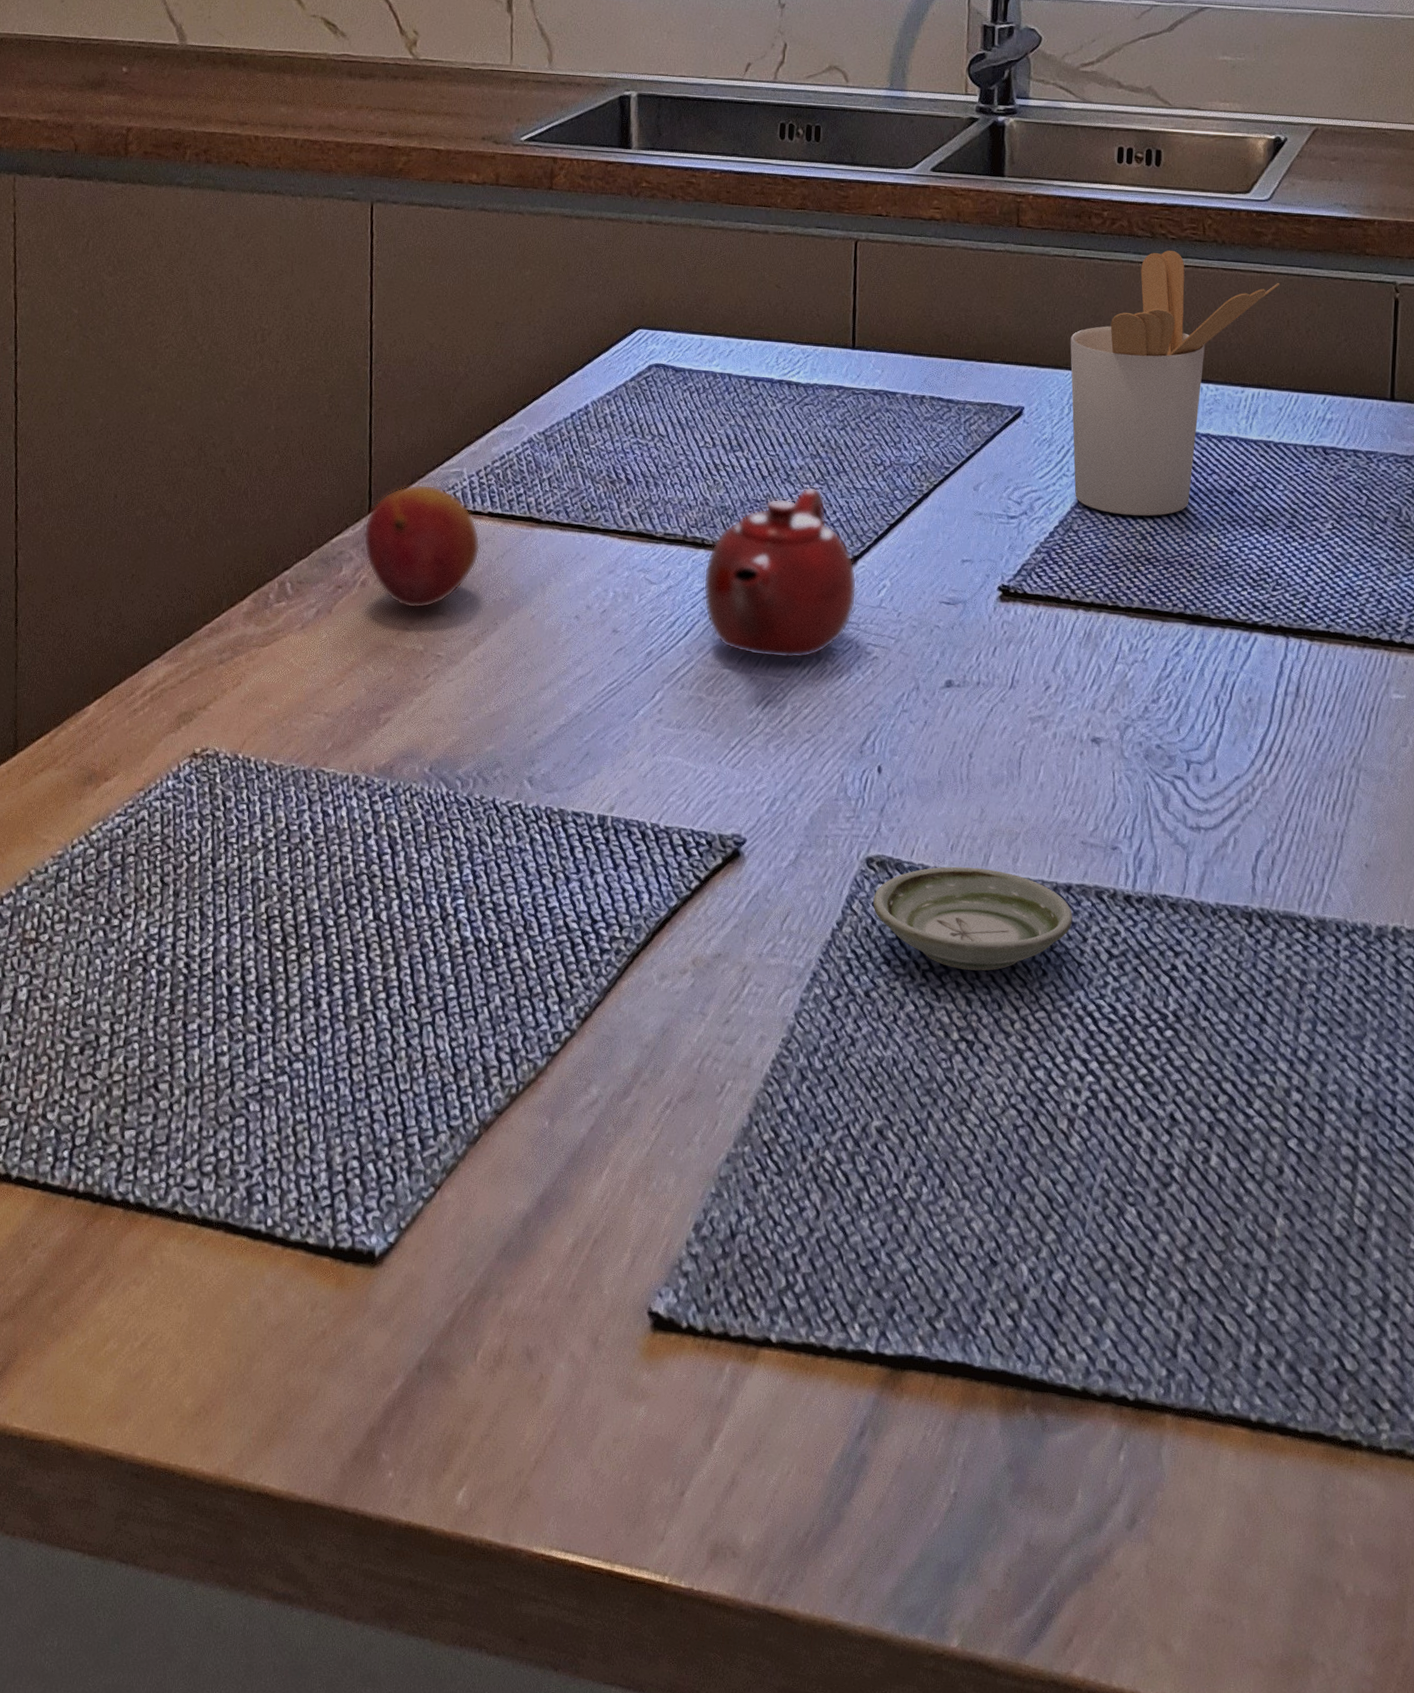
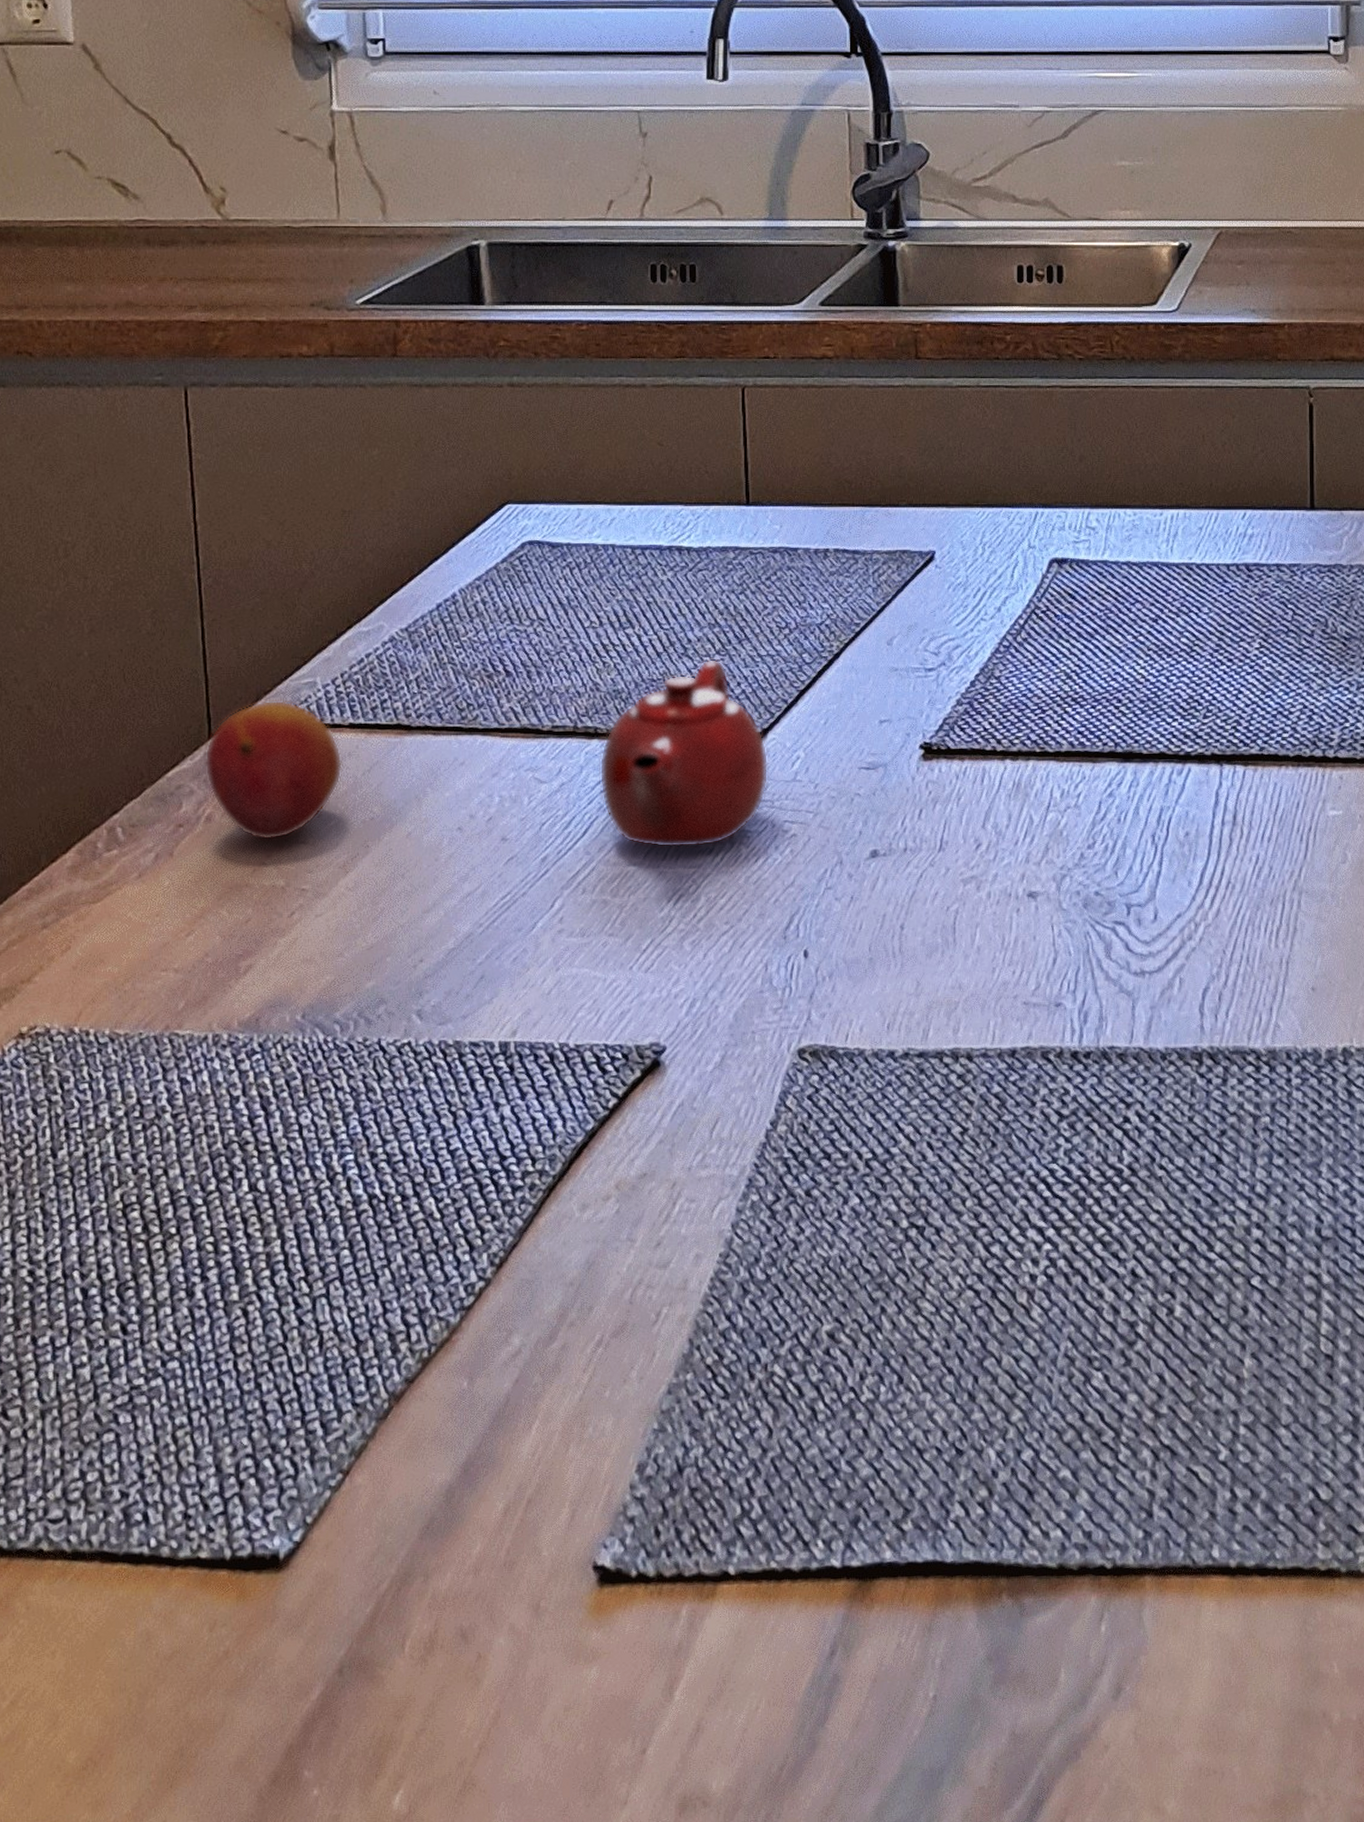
saucer: present [873,866,1073,971] -> none [808,1044,1019,1153]
utensil holder: present [1070,250,1280,516] -> none [979,371,1193,655]

